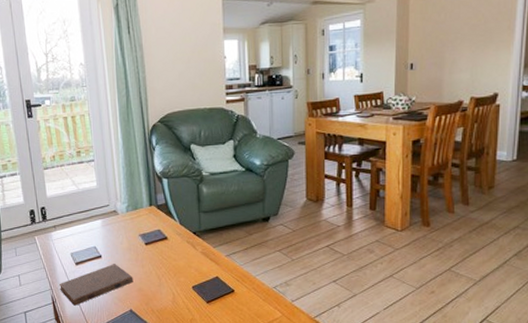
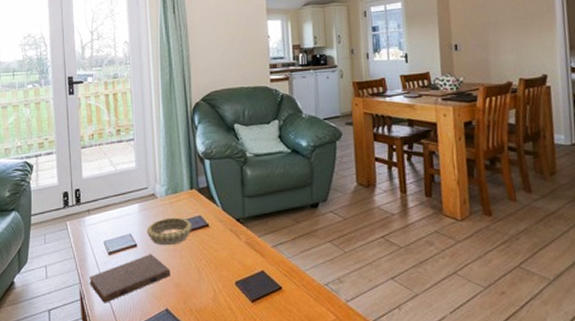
decorative bowl: none [110,231,152,257] -> present [147,217,193,246]

